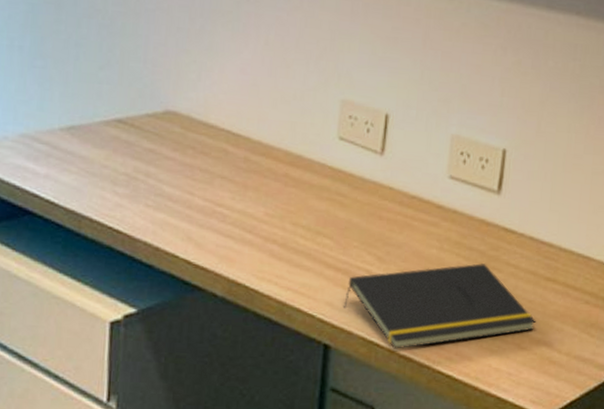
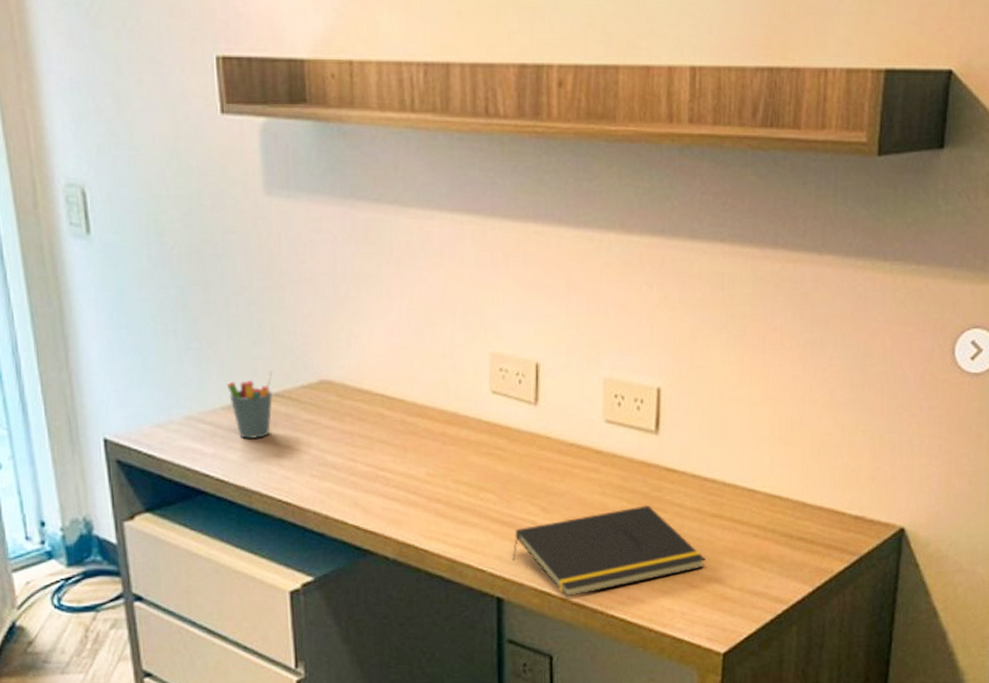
pen holder: none [68,94,118,163] -> present [226,368,273,439]

